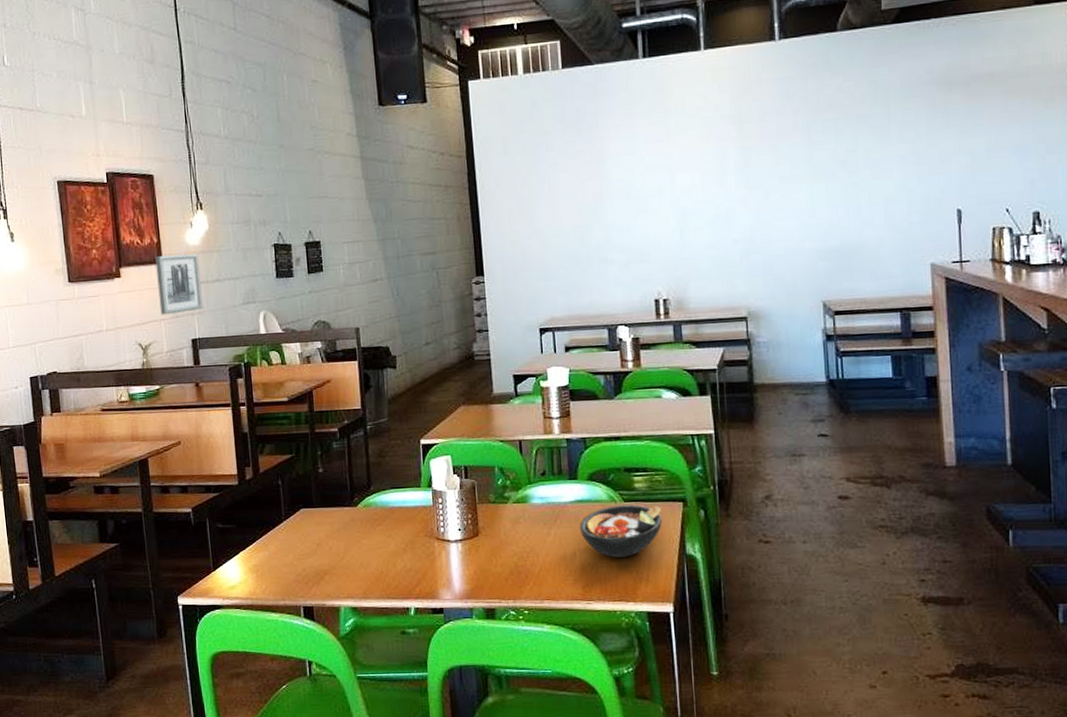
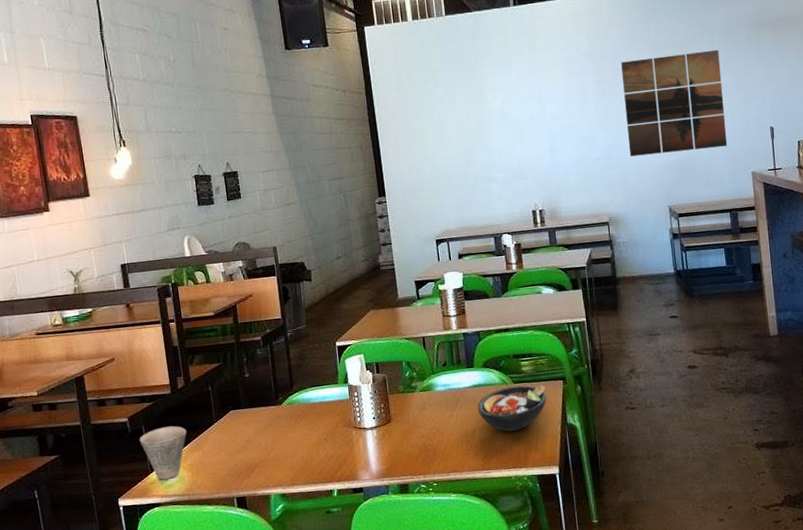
wall art: present [155,253,203,315] -> none [82,186,130,244]
cup: none [202,520,253,580] -> present [139,425,187,480]
wall art: none [771,113,901,240] -> present [621,49,728,157]

